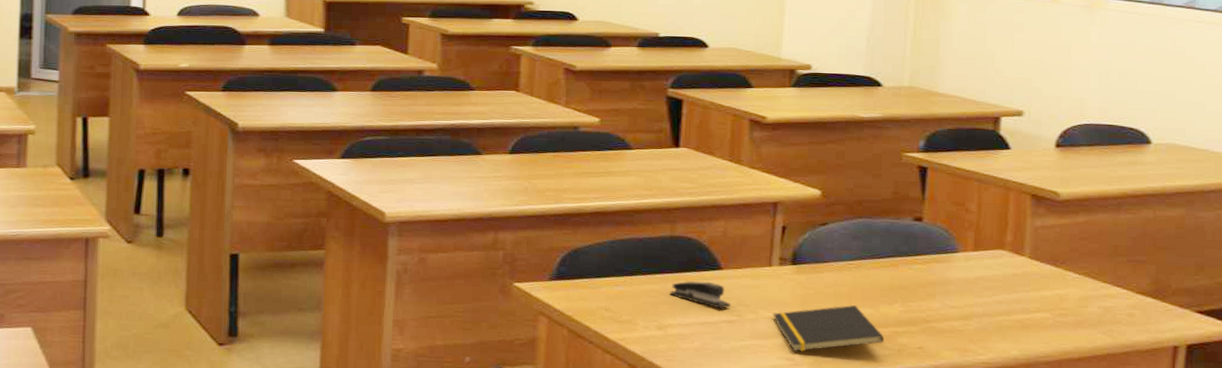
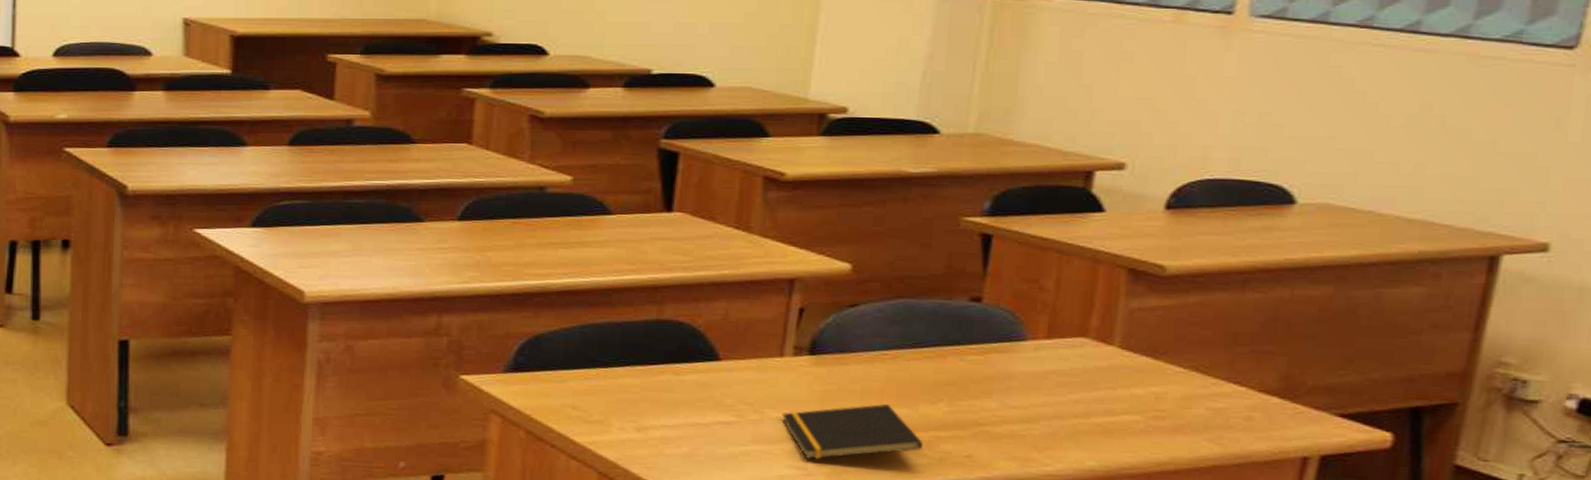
stapler: present [669,281,732,309] -> none [653,374,731,408]

